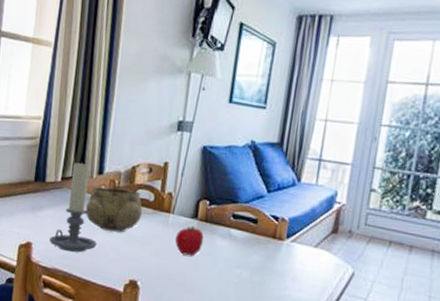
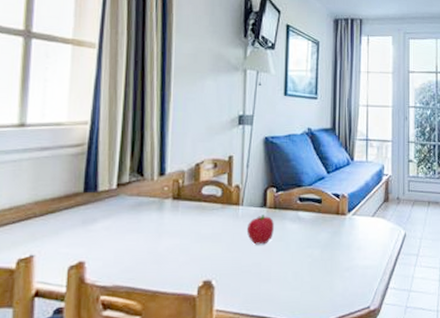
candle holder: present [49,162,97,253] -> none [107,165,163,264]
decorative bowl: present [85,187,143,233] -> none [147,187,211,233]

